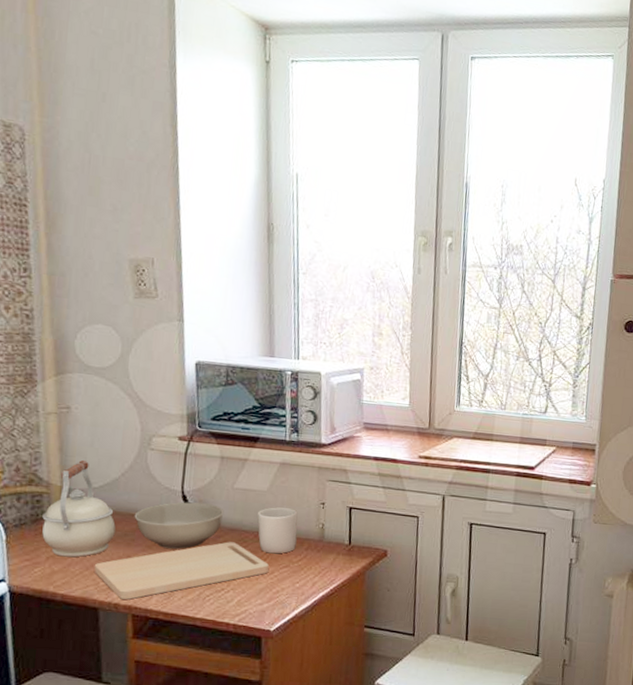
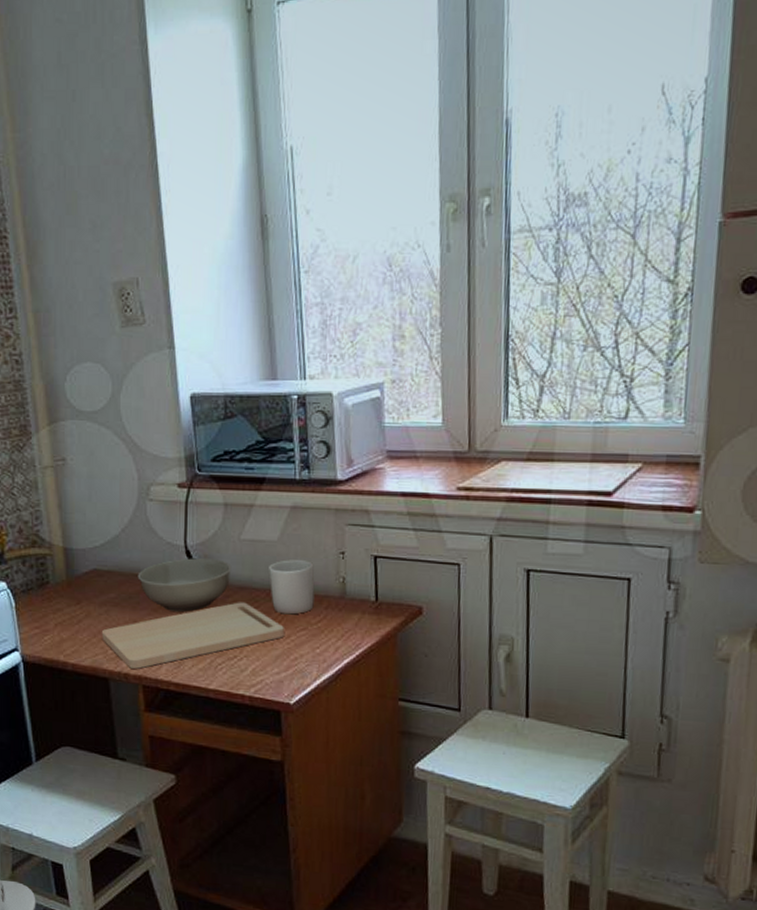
kettle: present [42,459,117,558] -> none [48,516,121,624]

